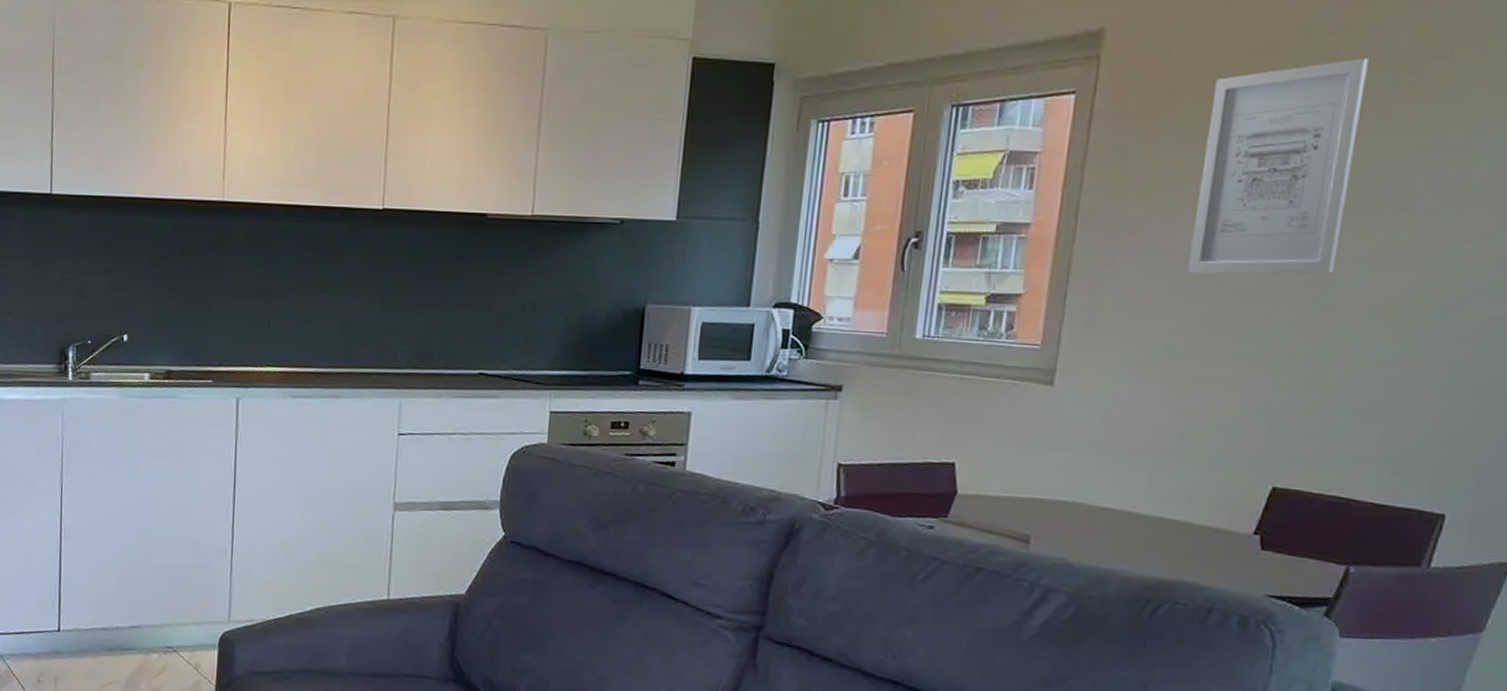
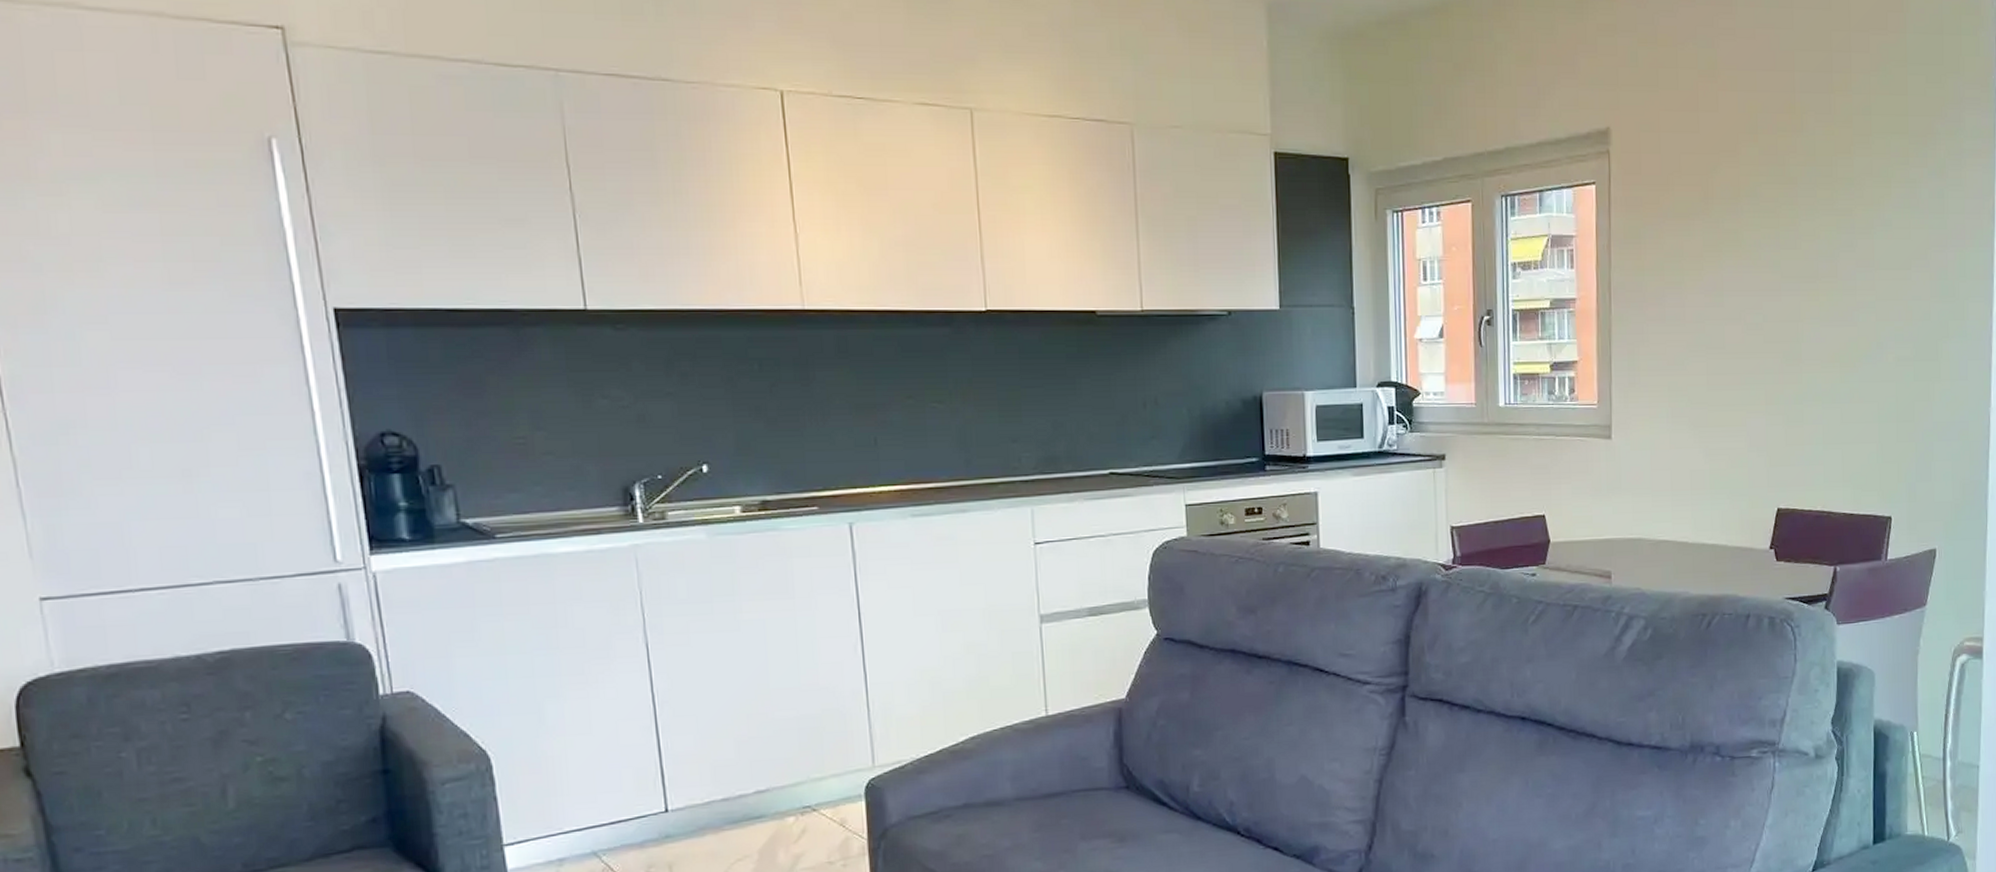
wall art: present [1188,58,1368,274] -> none [1696,153,1797,335]

